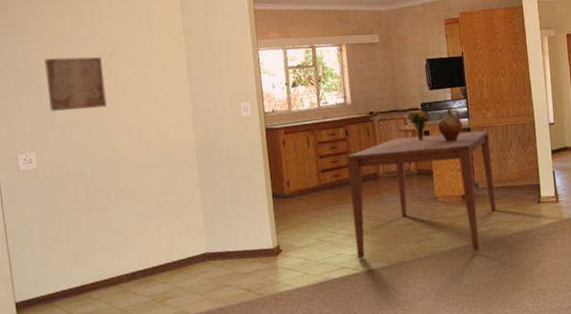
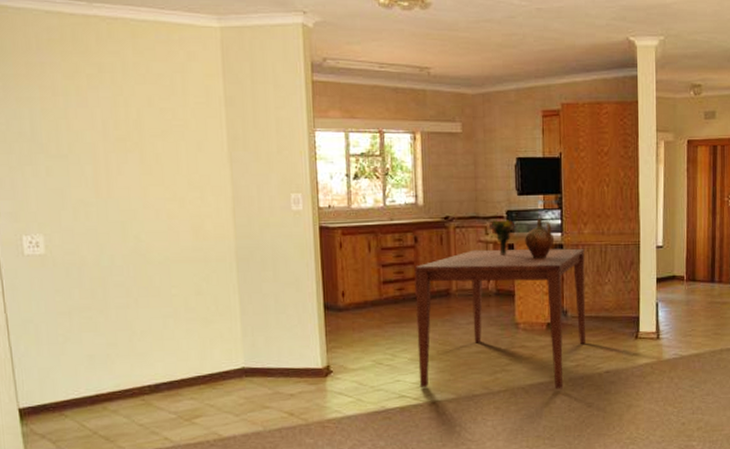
wall art: present [44,56,108,111] -> none [54,121,131,187]

